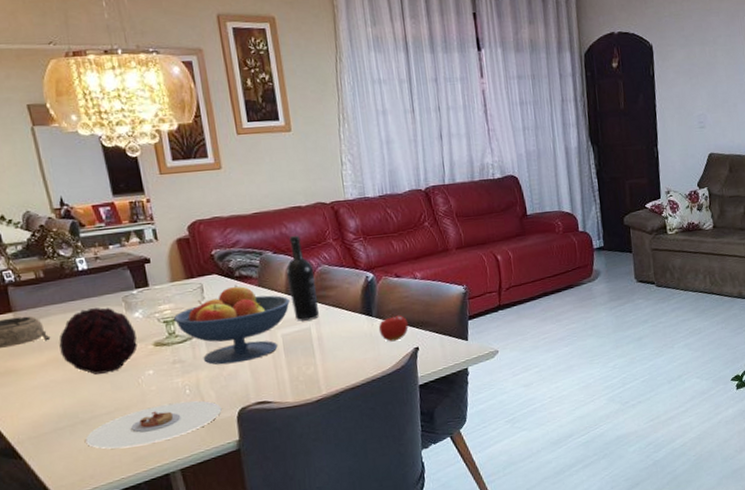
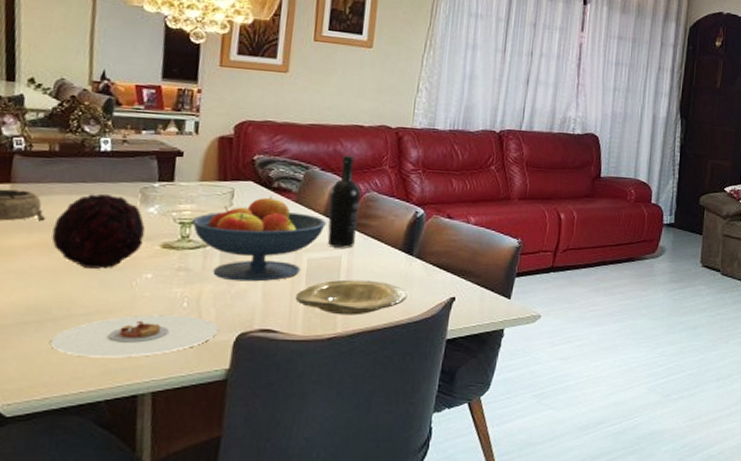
plate: none [279,344,377,379] -> present [295,279,408,315]
fruit: present [378,314,409,342] -> none [416,256,450,287]

